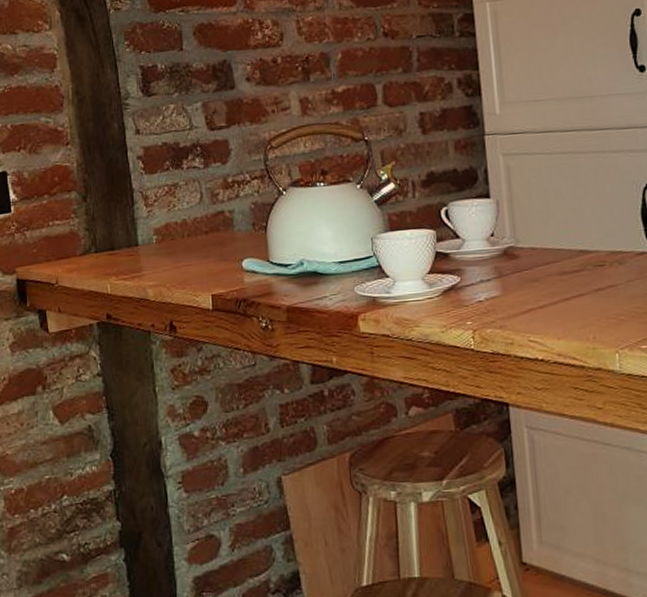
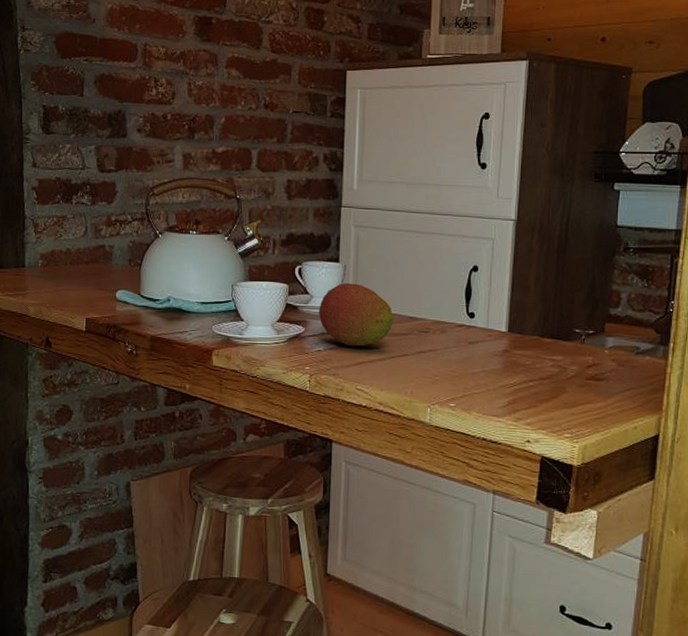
fruit: none [473,219,562,293] -> present [318,283,394,347]

